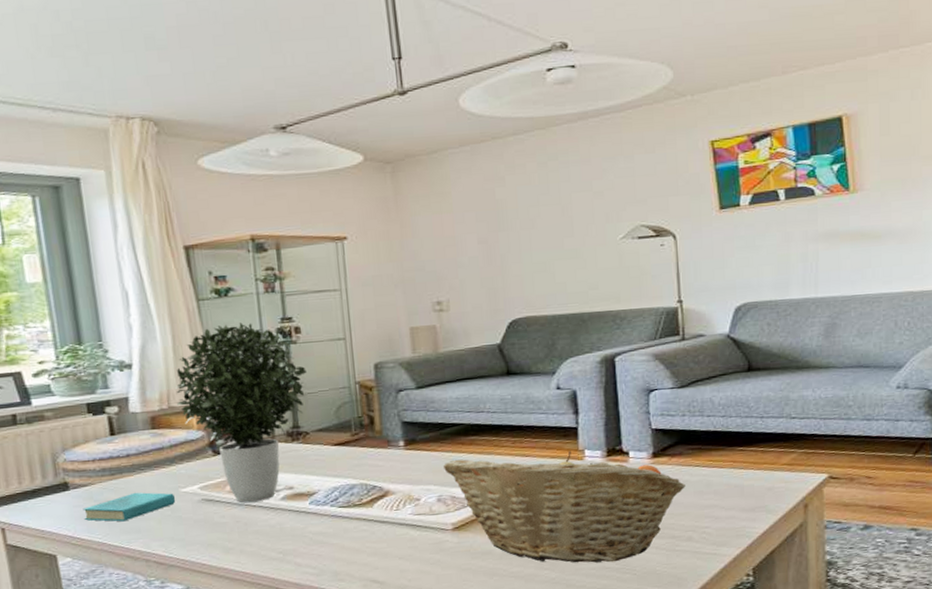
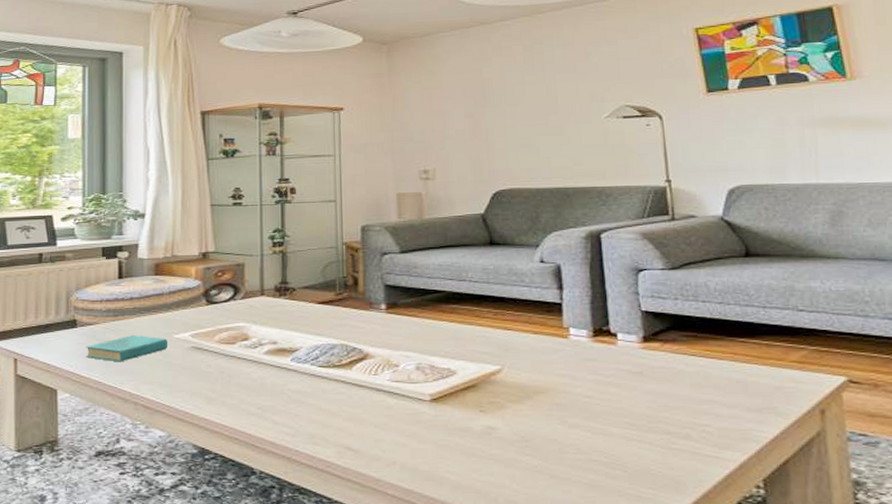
potted plant: present [175,322,307,503] -> none [180,181,298,354]
fruit basket: present [444,451,685,563] -> none [424,327,681,455]

